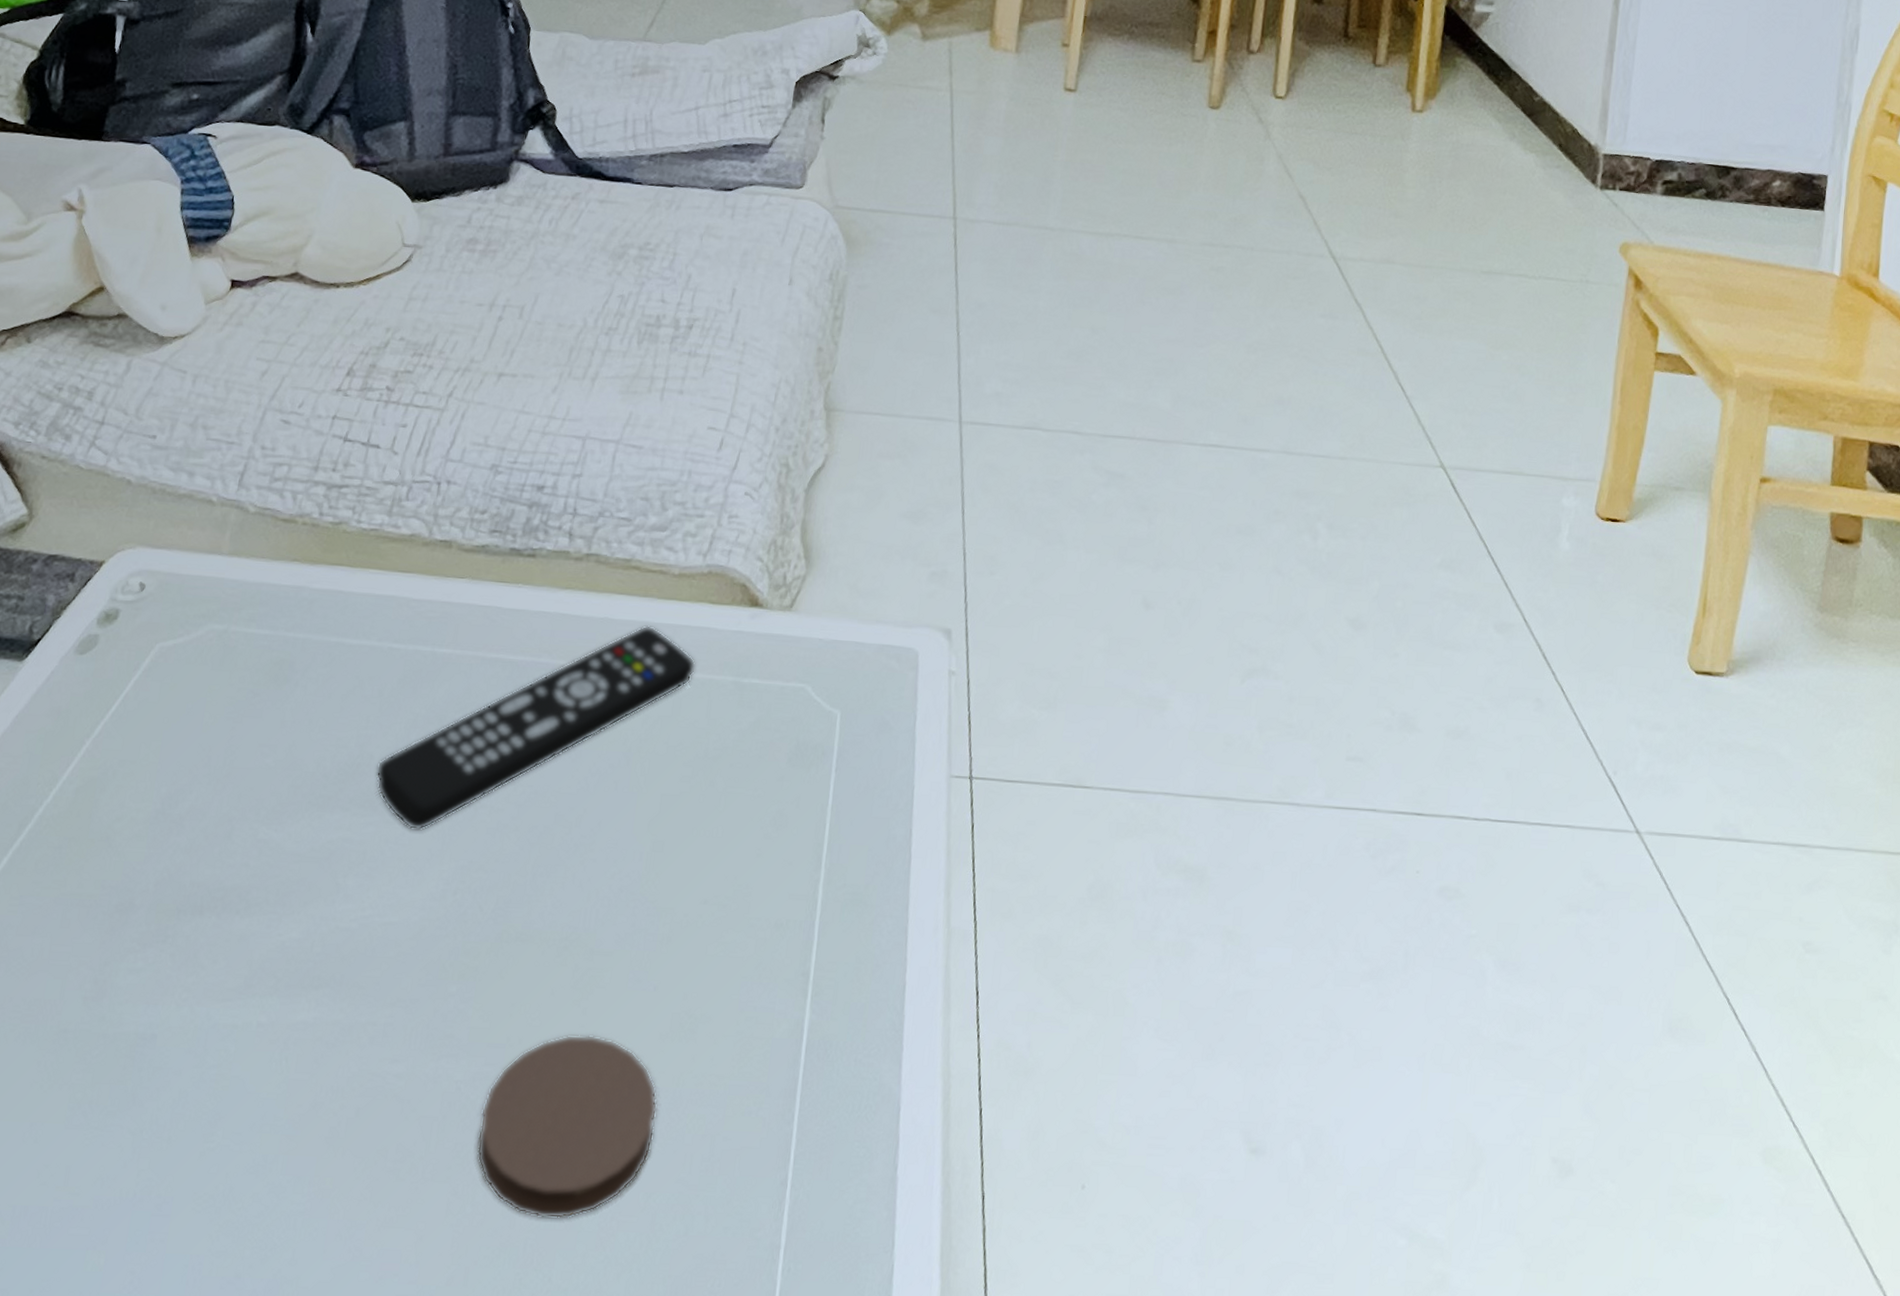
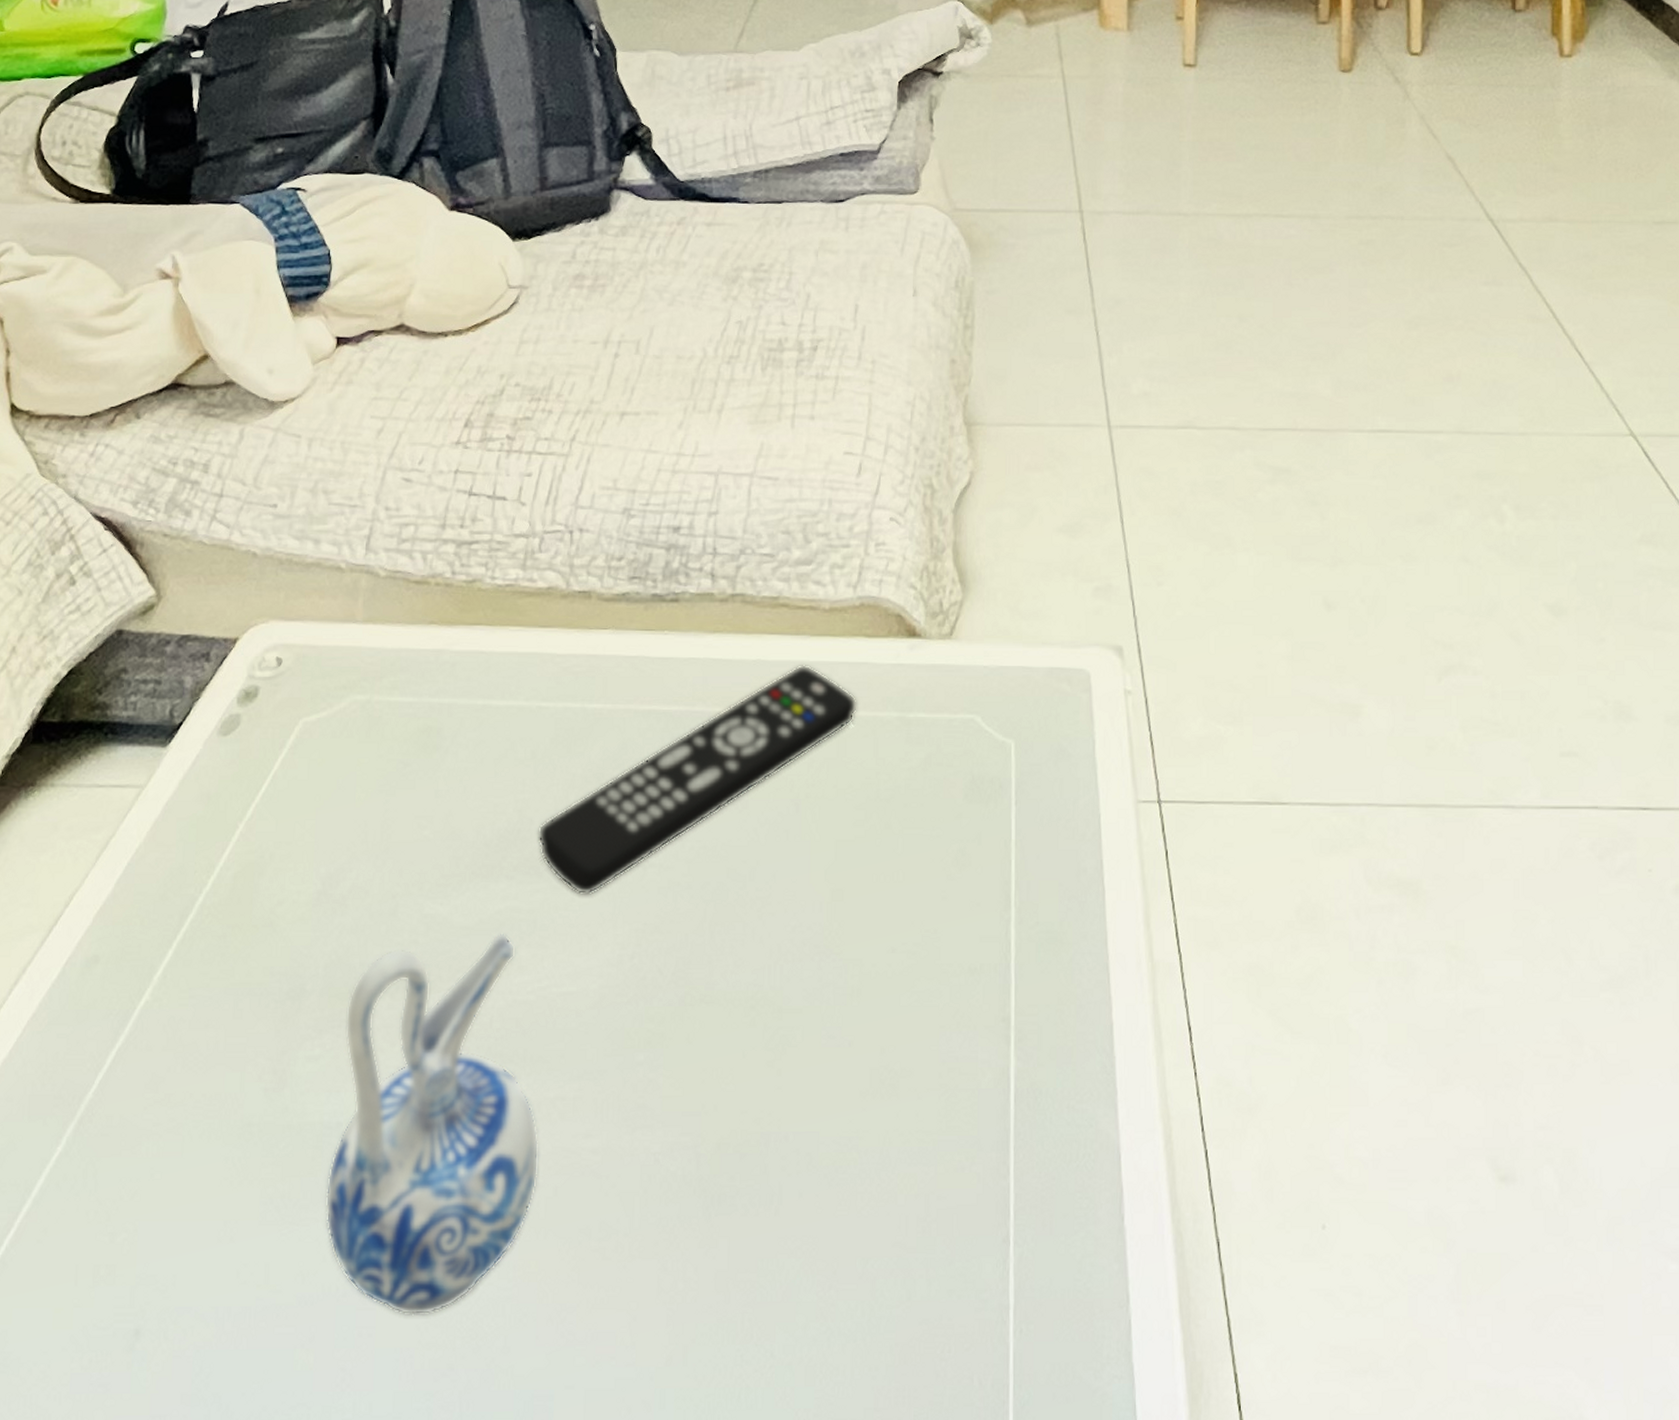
ceramic pitcher: none [130,861,347,1225] -> present [325,933,539,1316]
coaster: present [477,1034,658,1219] -> none [682,1096,866,1291]

